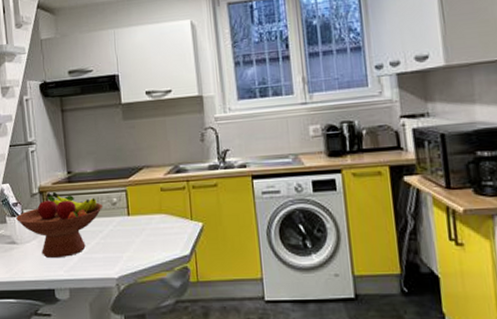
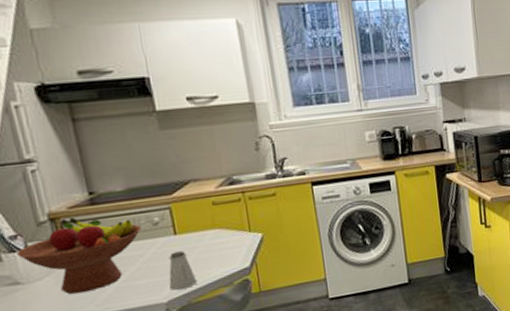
saltshaker: none [120,231,143,267] -> present [169,251,197,290]

